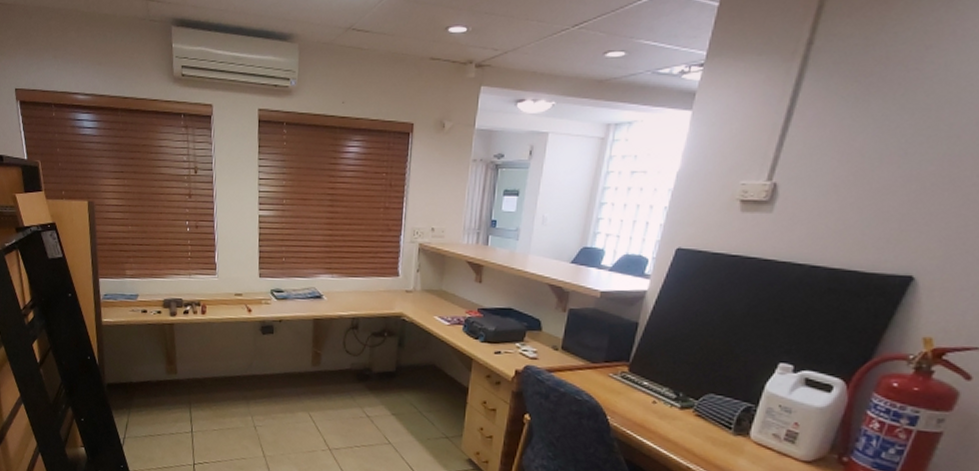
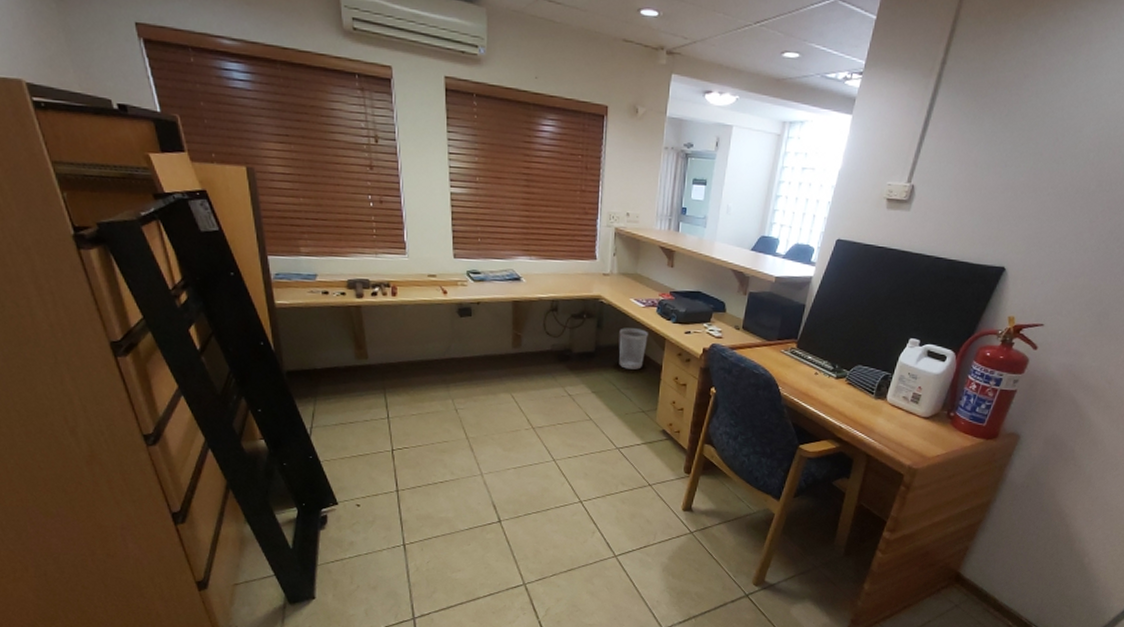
wastebasket: none [421,347,453,392] -> present [618,328,648,370]

